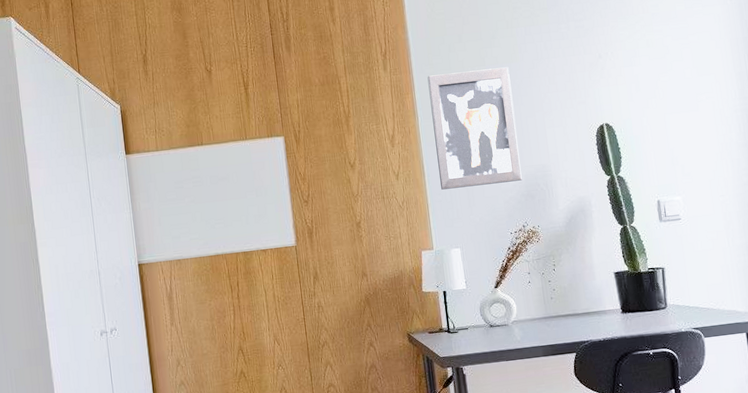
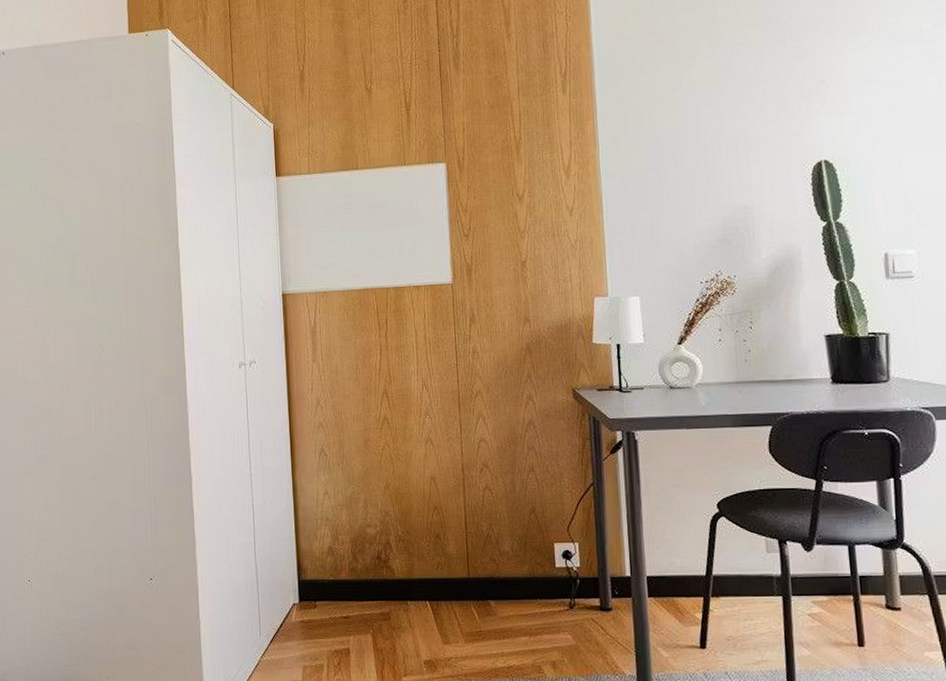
wall art: present [427,67,522,190] -> none [612,91,718,229]

